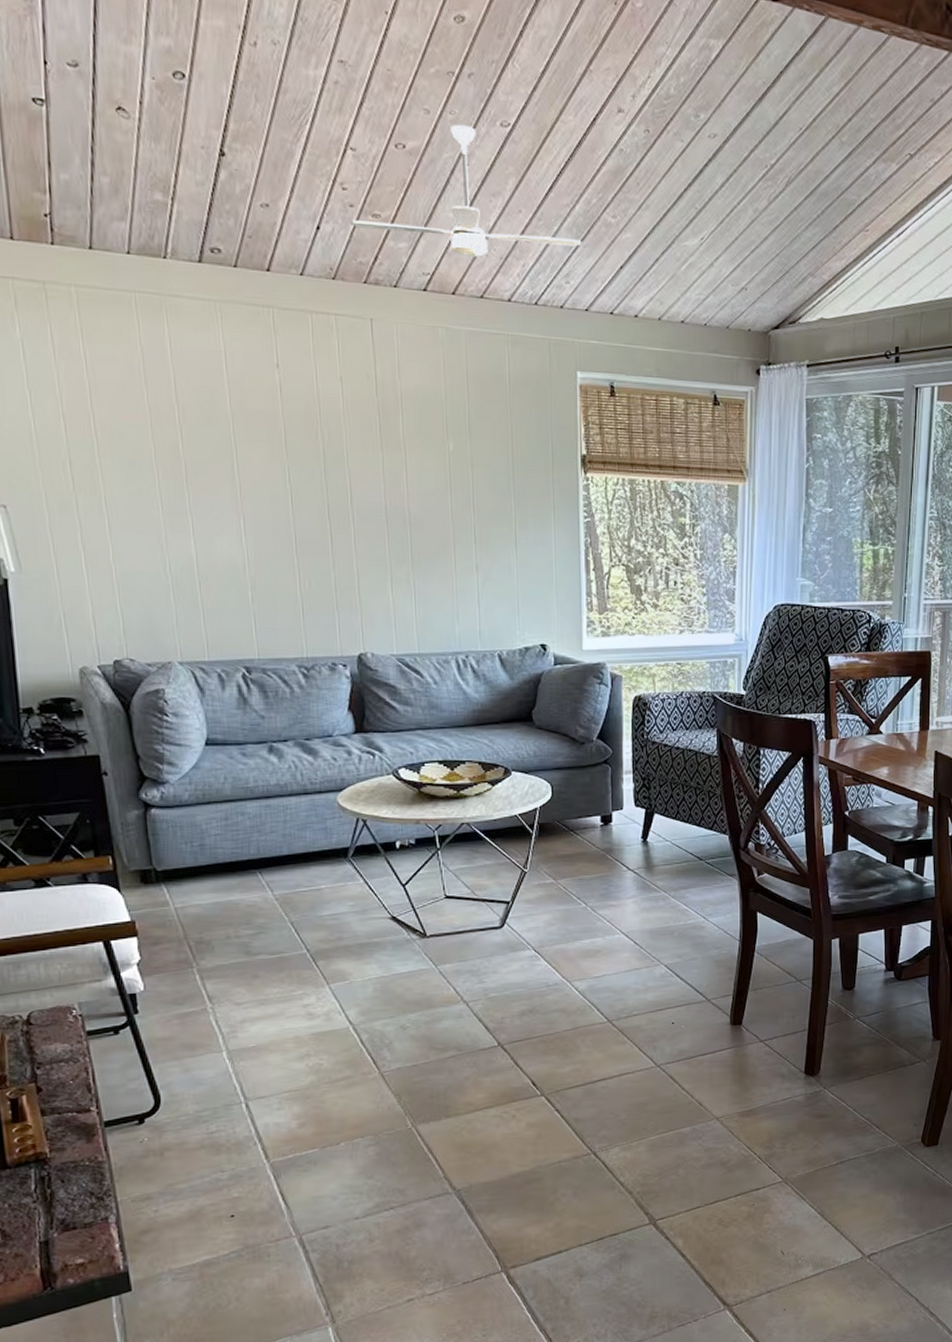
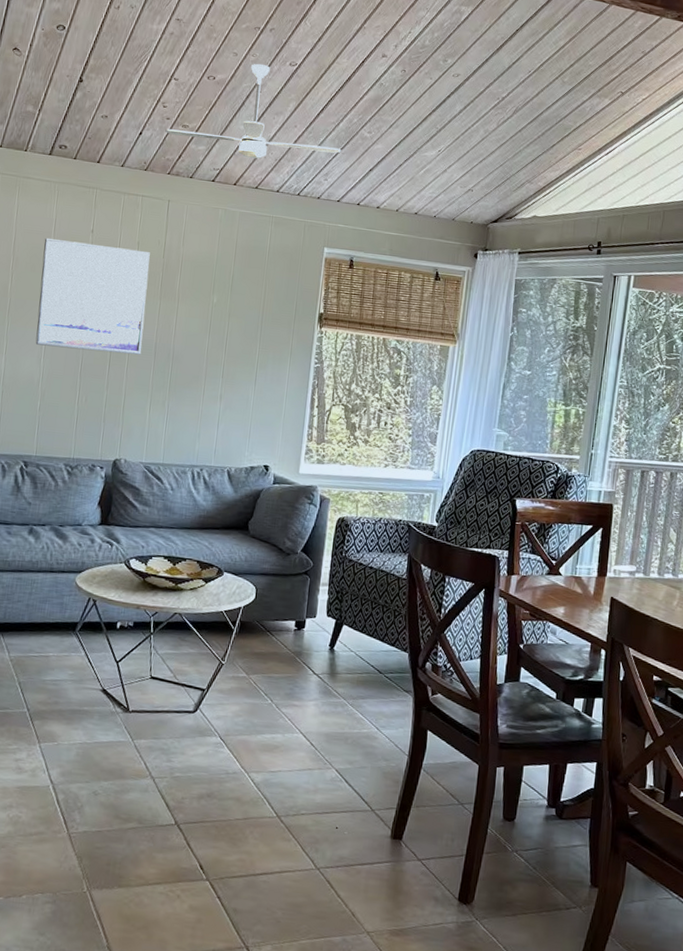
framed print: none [215,377,370,523] -> present [35,237,150,355]

